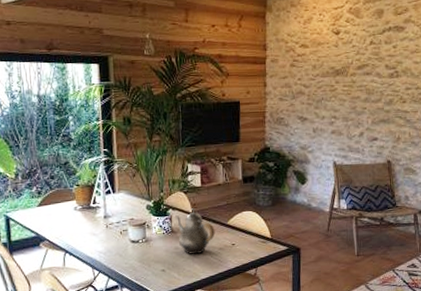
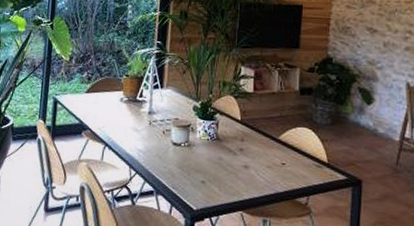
teapot: present [175,207,216,255] -> none [222,115,265,170]

